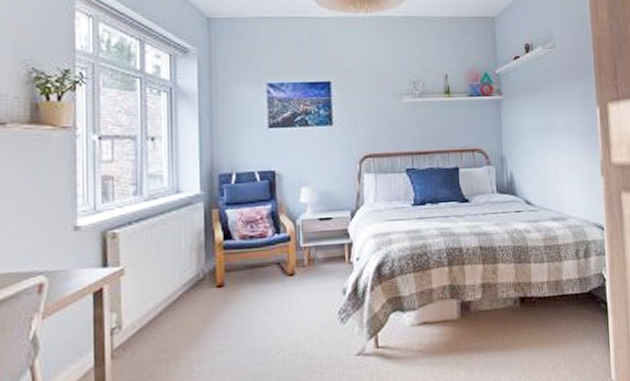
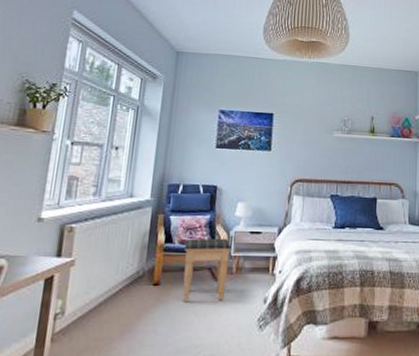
footstool: none [247,228,300,302] -> present [182,238,232,302]

